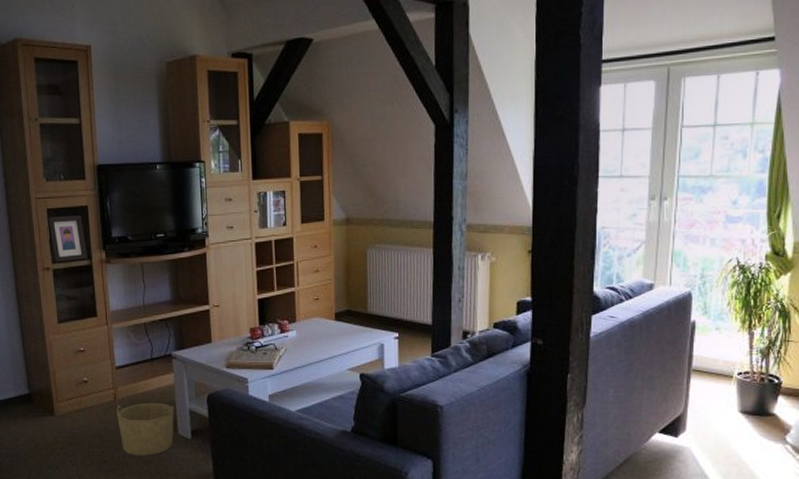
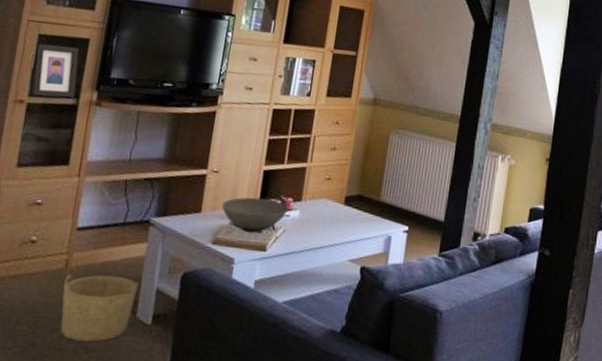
bowl: none [227,324,286,355] -> present [221,197,289,234]

